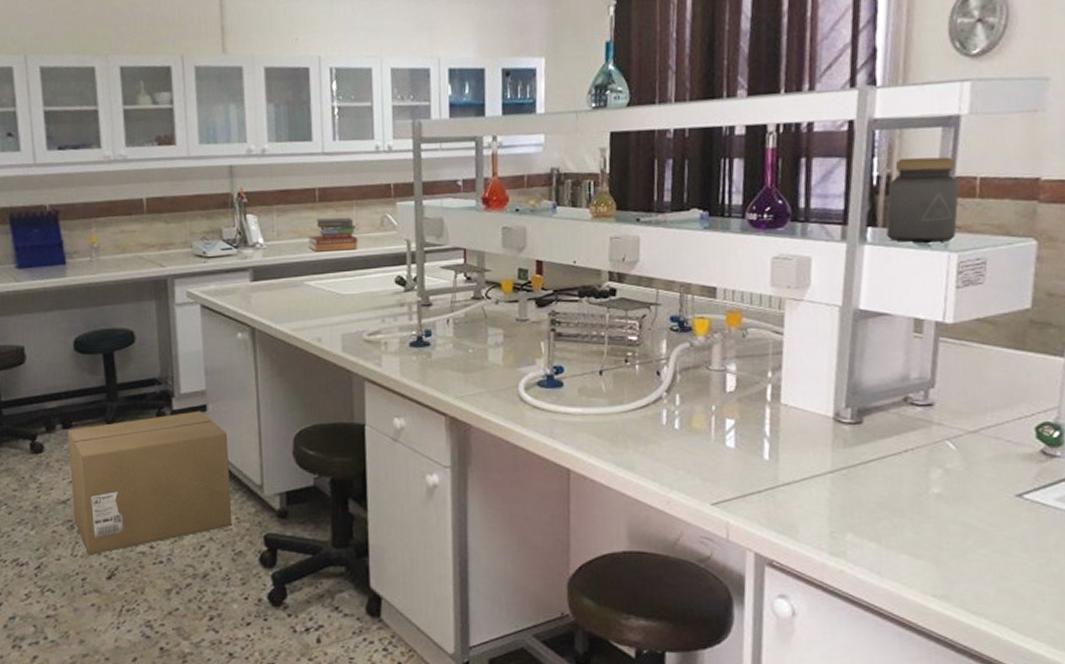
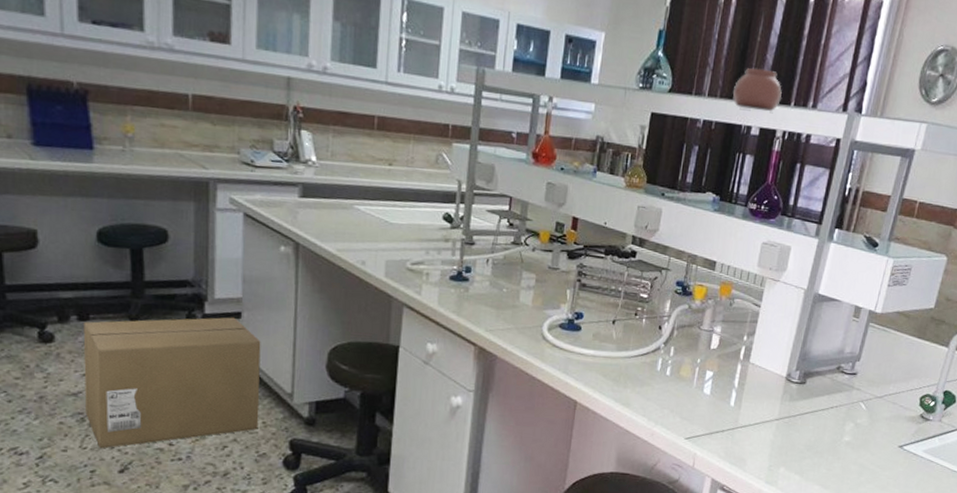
books: present [308,217,358,252] -> none [362,146,411,182]
jar: none [705,58,767,108] -> present [733,67,782,112]
jar: present [886,156,960,243] -> none [848,177,905,249]

